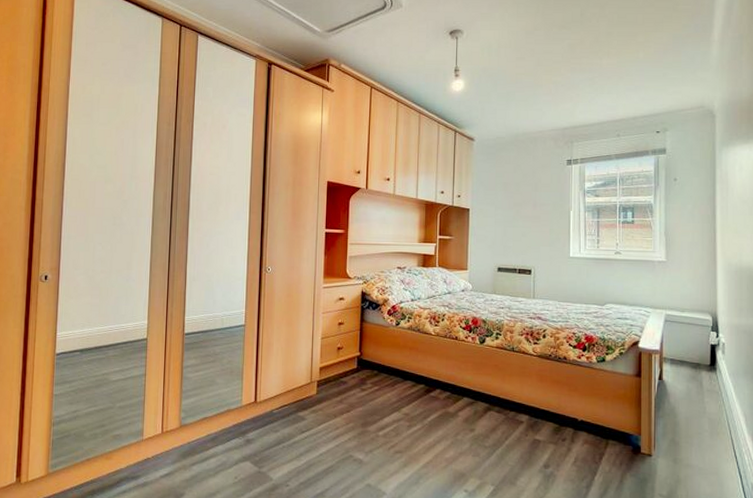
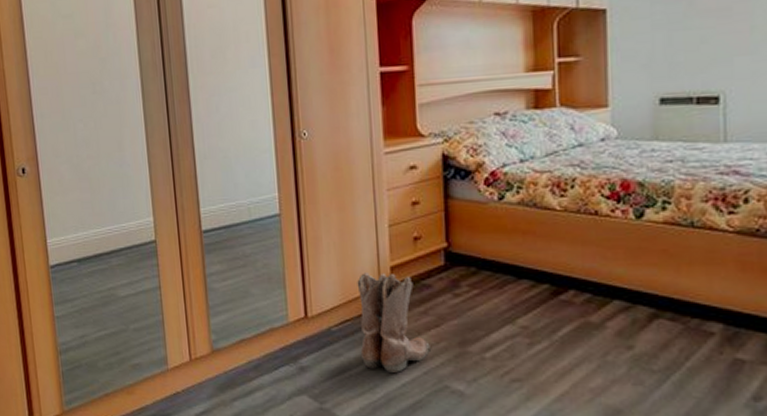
boots: none [293,371,342,445] -> present [357,272,430,372]

